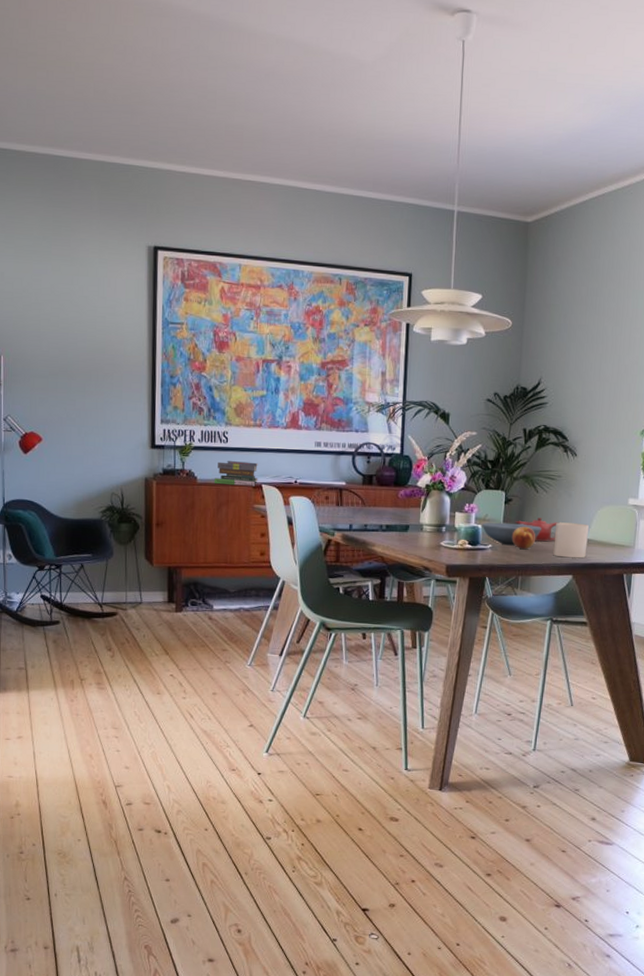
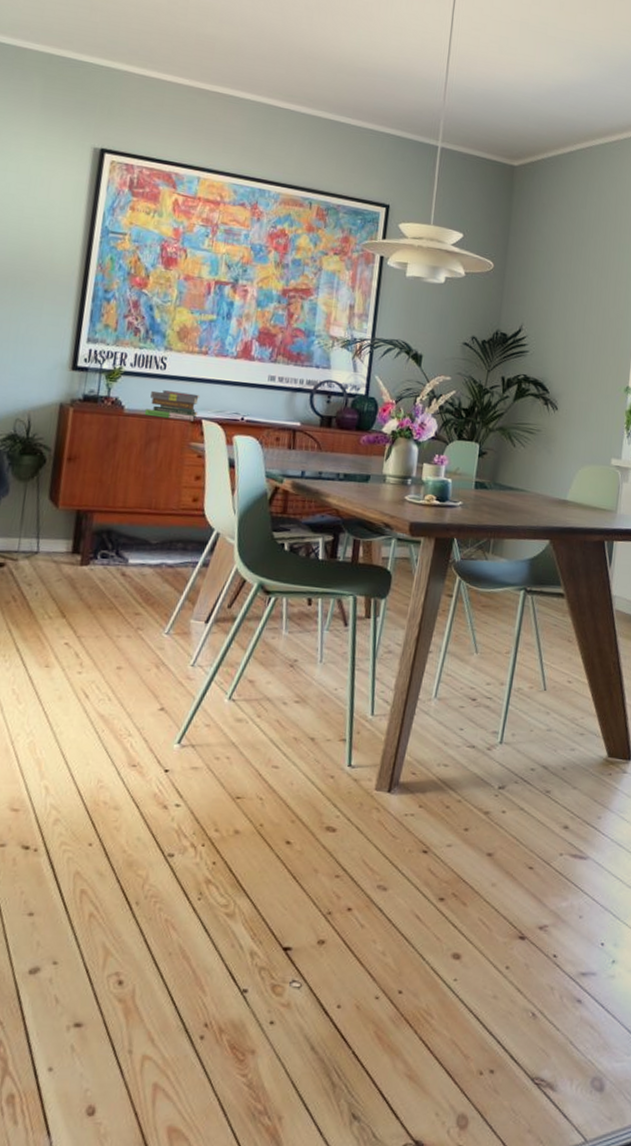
bowl: present [482,522,541,546] -> none [452,477,517,504]
fruit: present [511,526,536,550] -> none [484,482,512,509]
teapot: present [516,518,560,542] -> none [490,474,537,502]
mug: present [553,522,589,559] -> none [529,480,569,522]

